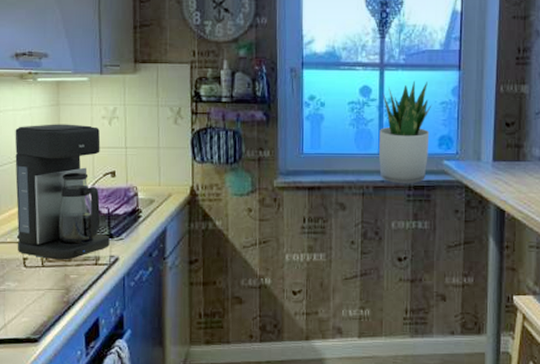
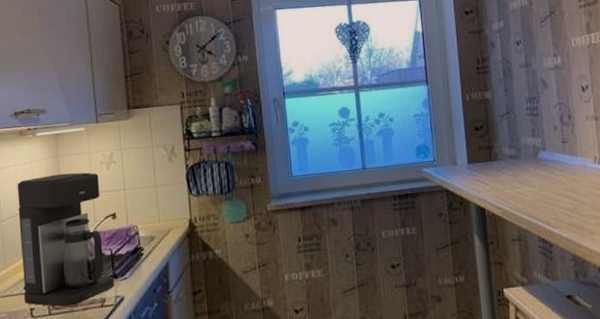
planter: present [379,80,432,184] -> none [360,98,409,195]

